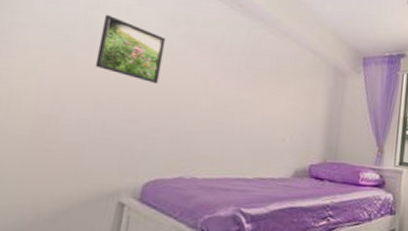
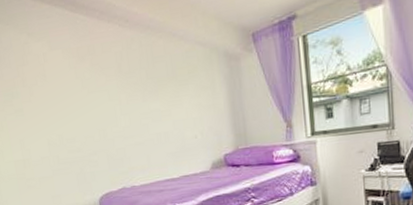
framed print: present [95,15,166,83] -> none [31,67,85,116]

